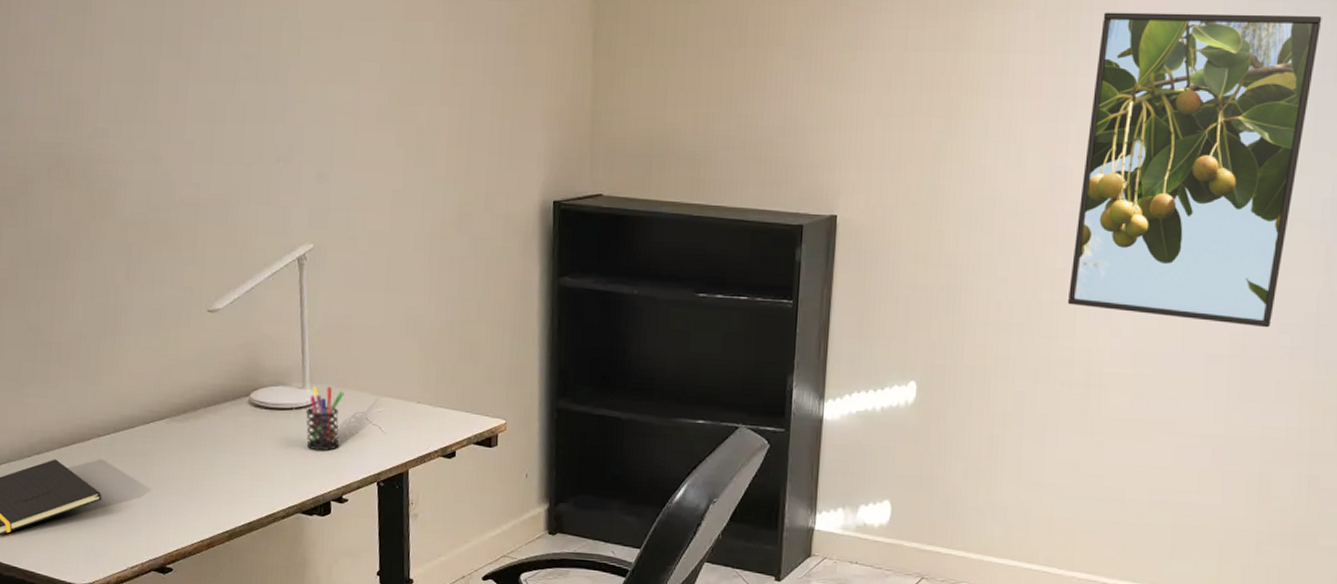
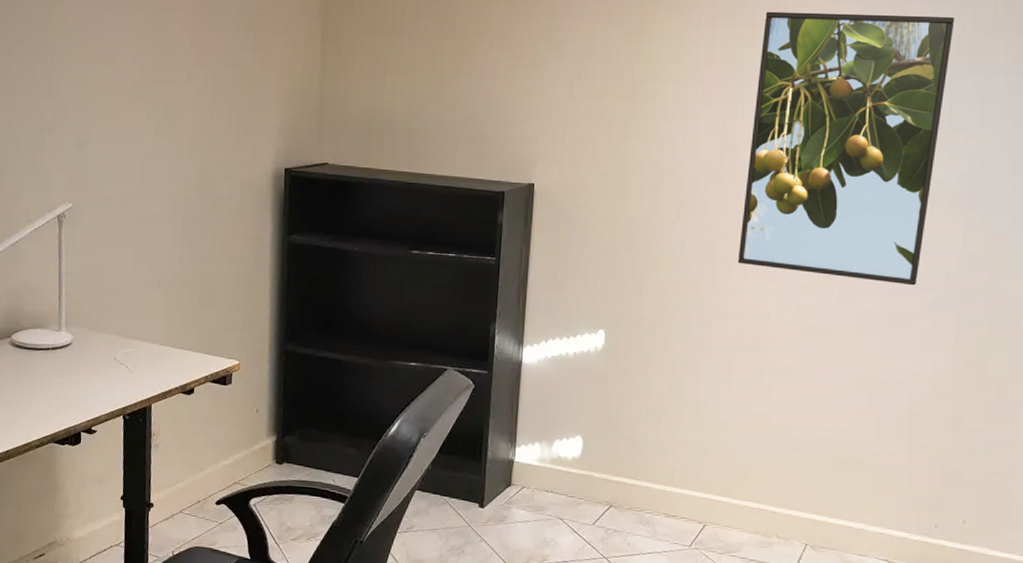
pen holder: present [306,386,345,451] -> none [60,329,96,387]

